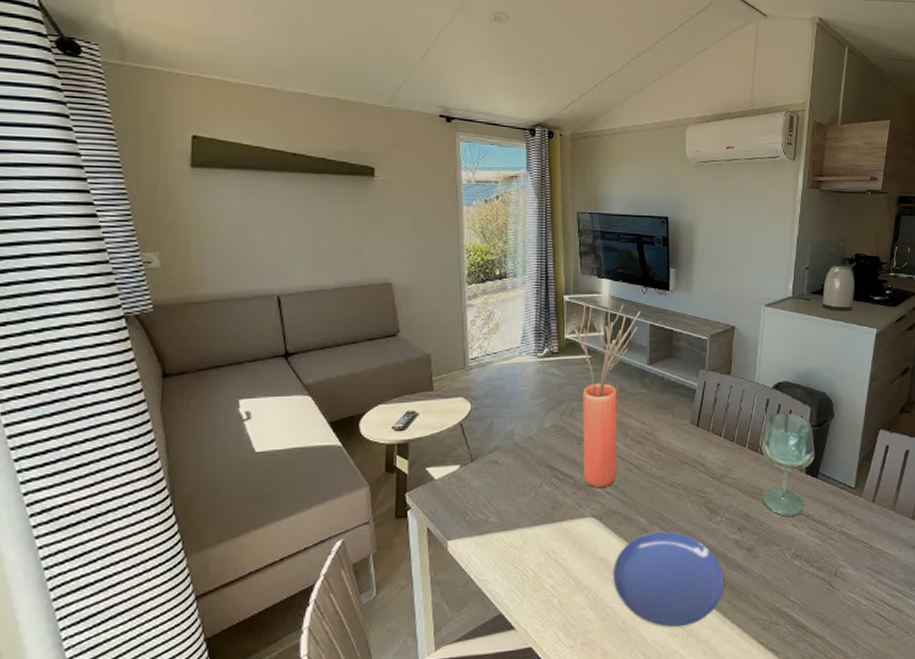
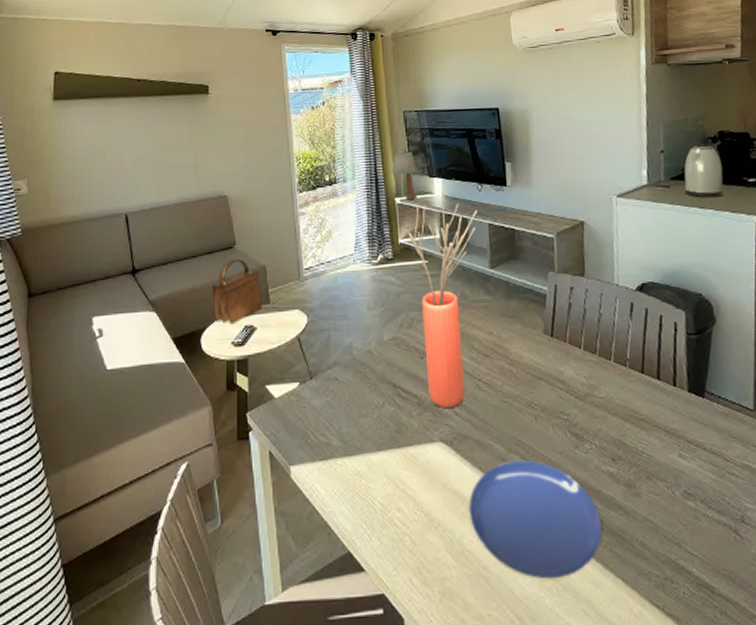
handbag: none [373,346,425,410] -> present [212,258,261,325]
table lamp: none [561,248,589,298] -> present [391,148,419,200]
wine glass: present [761,412,815,517] -> none [629,318,698,445]

